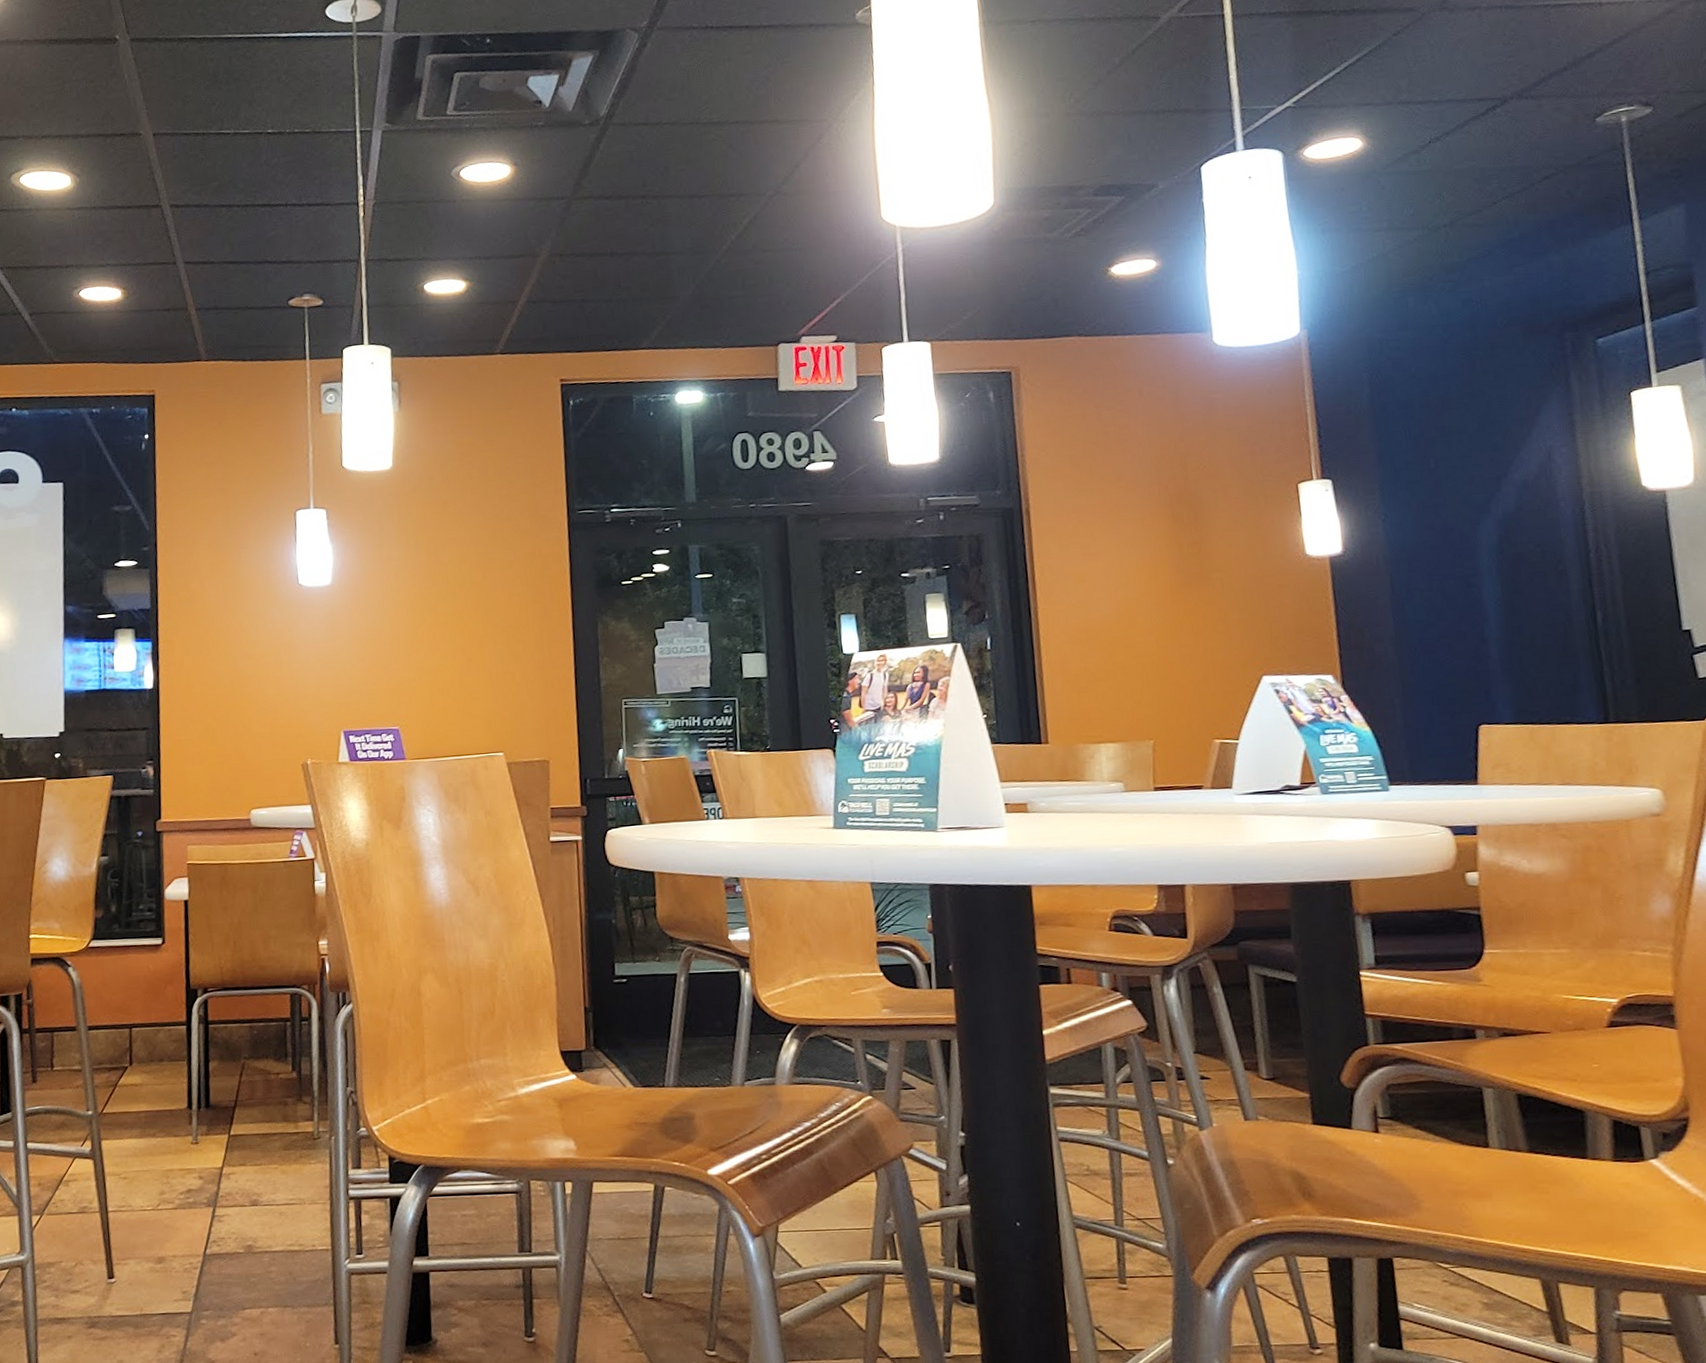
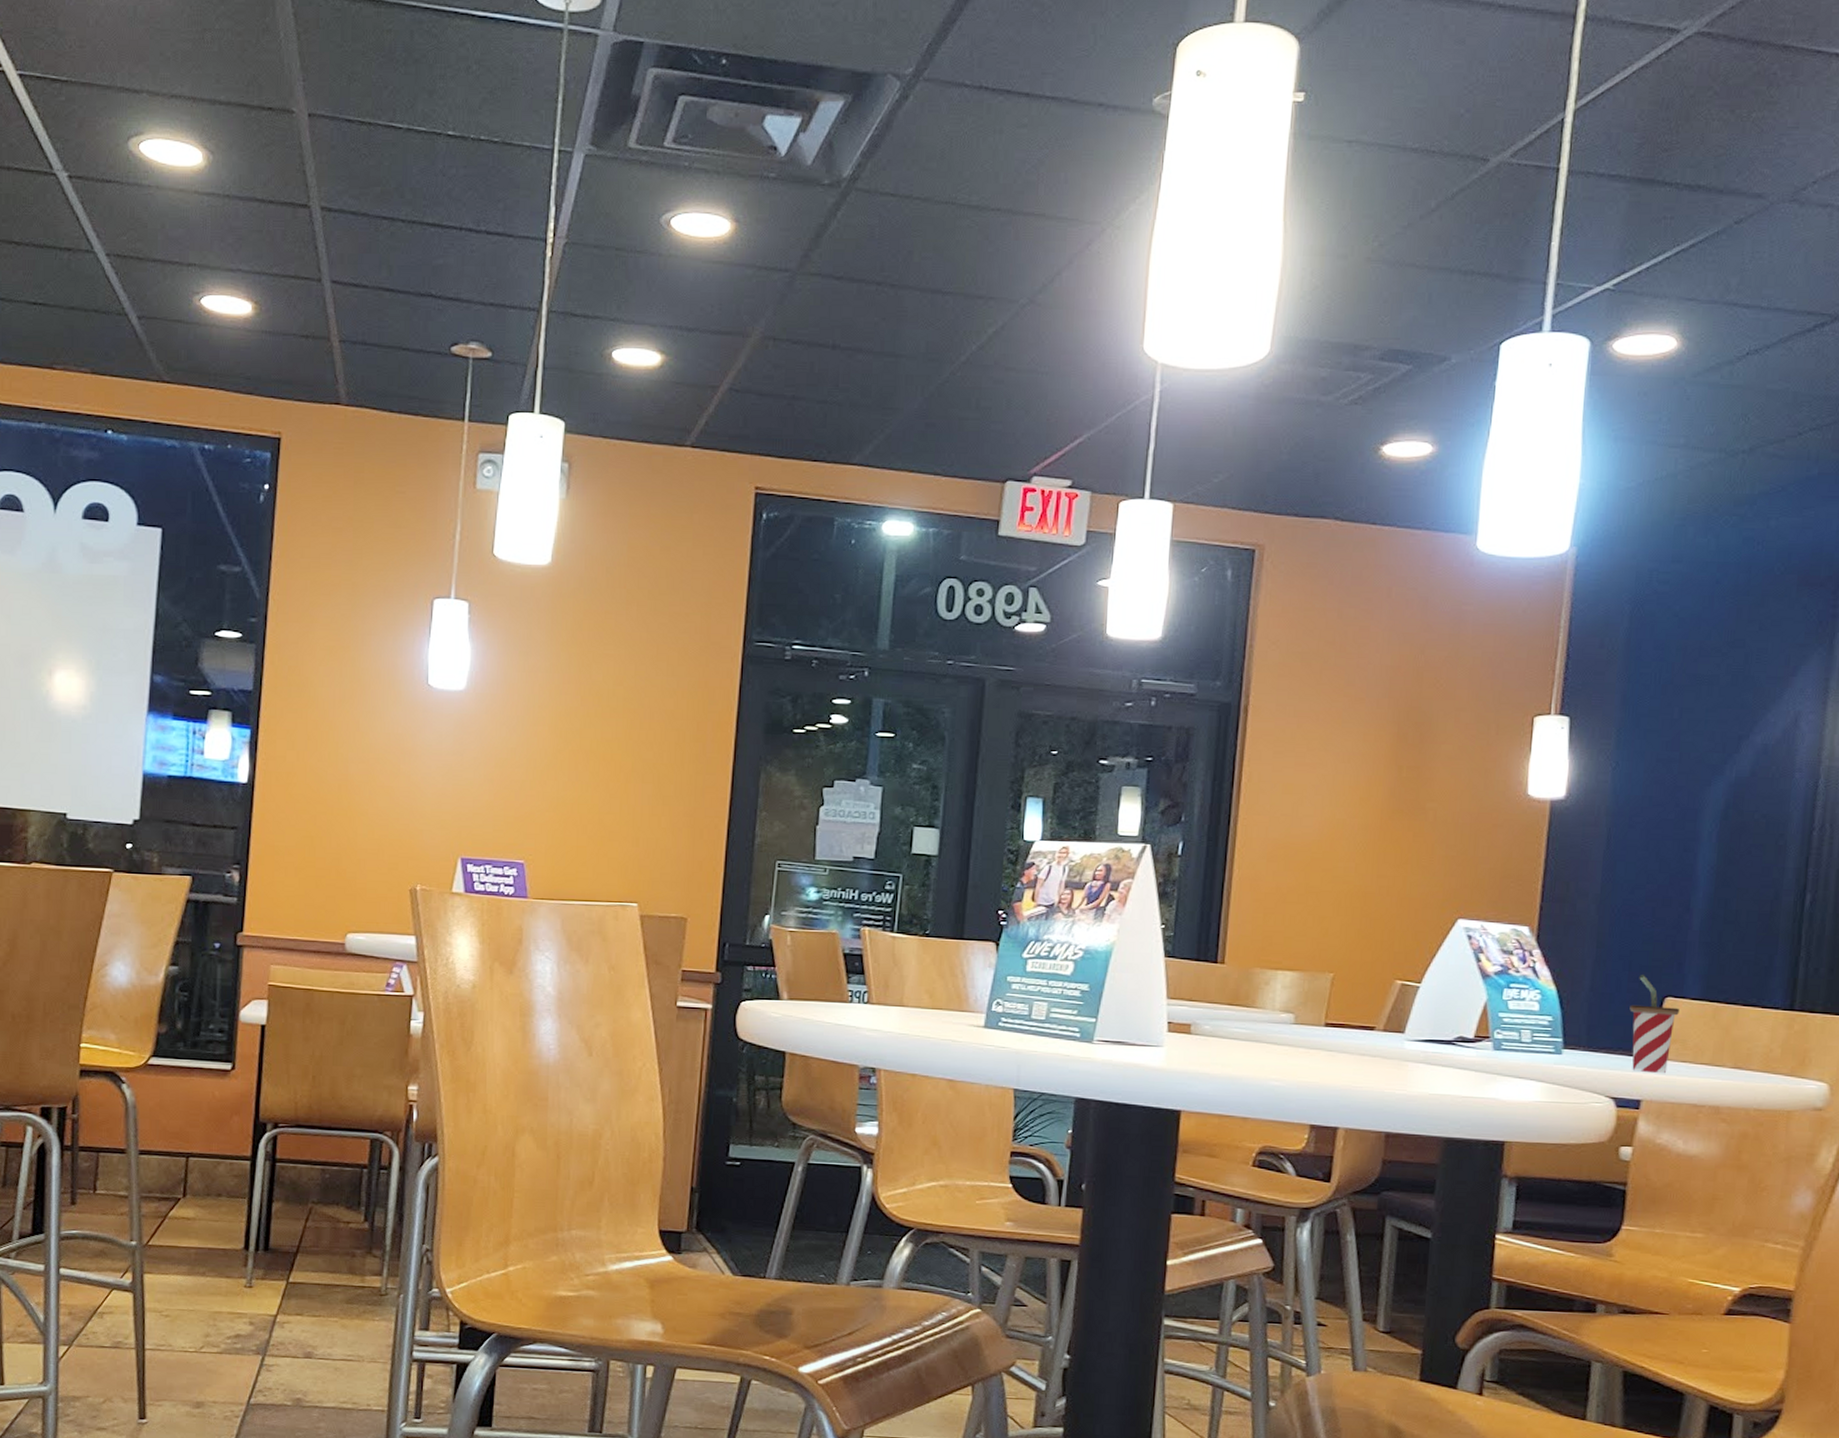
beverage cup: none [1446,705,1497,799] -> present [1629,973,1679,1074]

